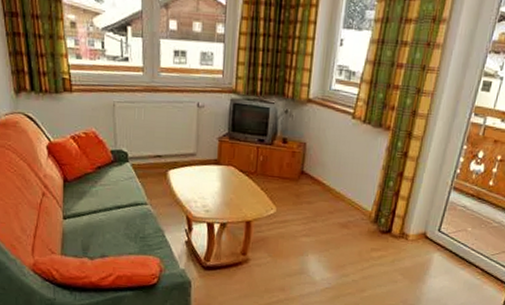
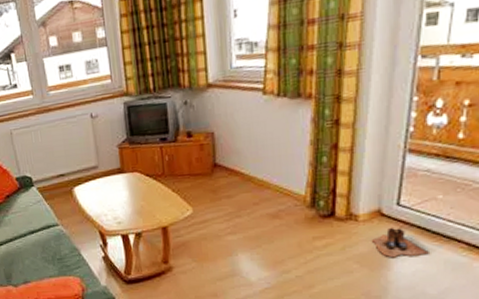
boots: none [416,248,455,275] -> present [372,227,429,257]

